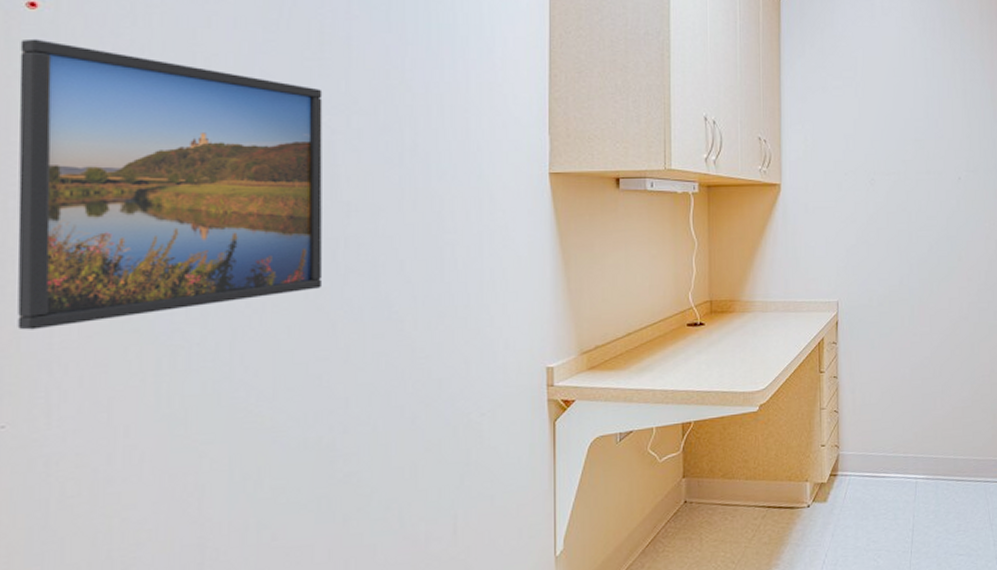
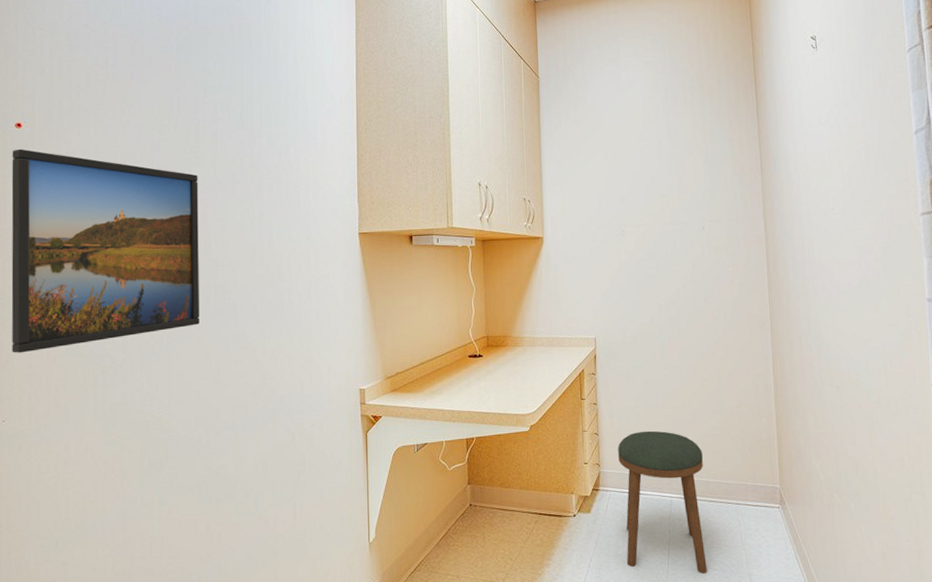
stool: none [860,405,953,560] -> present [618,430,707,573]

